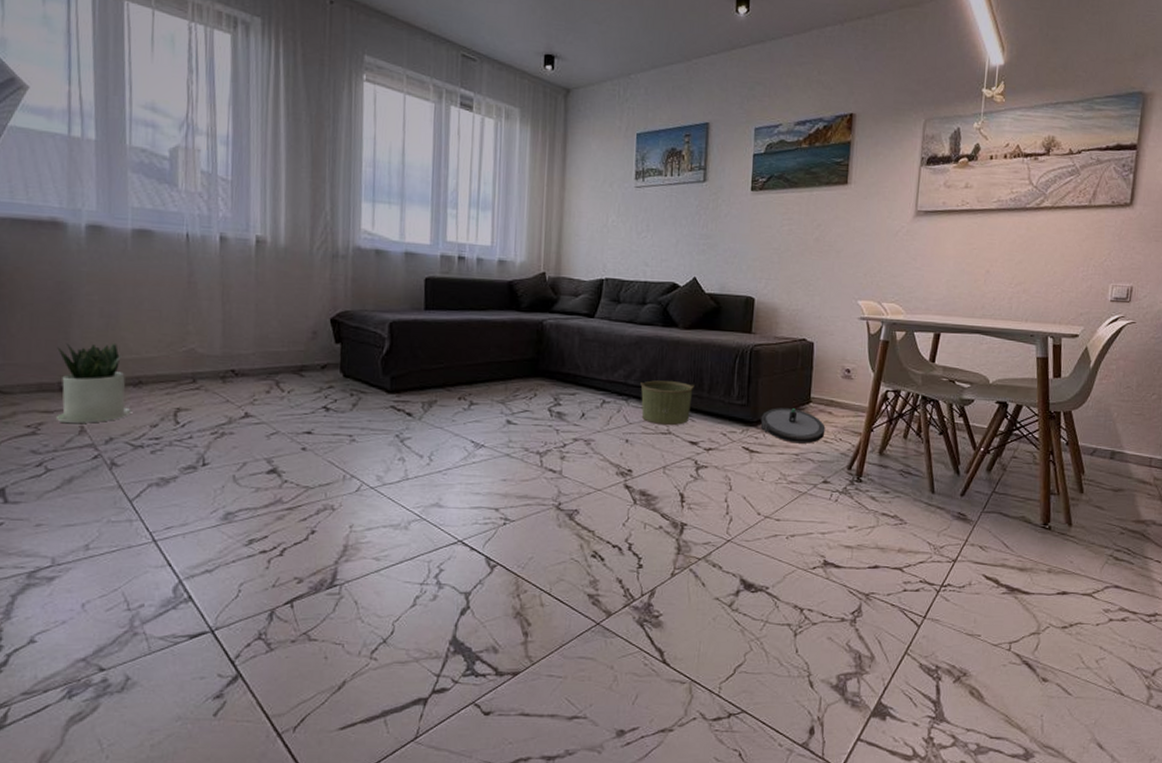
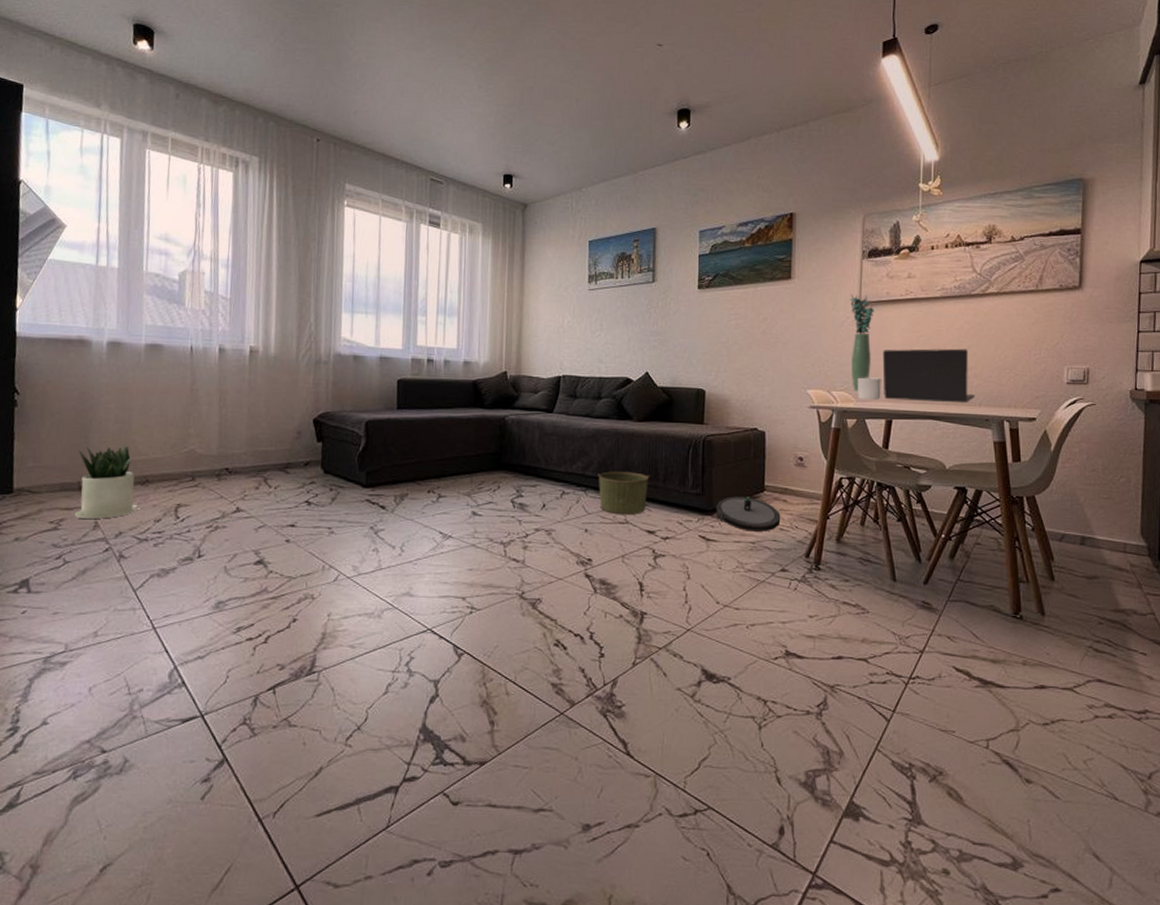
vase: none [903,201,930,303] -> present [849,293,875,391]
mug: none [908,289,933,313] -> present [858,377,882,401]
laptop: none [934,261,1023,319] -> present [882,348,976,404]

